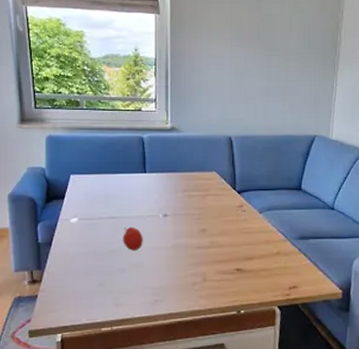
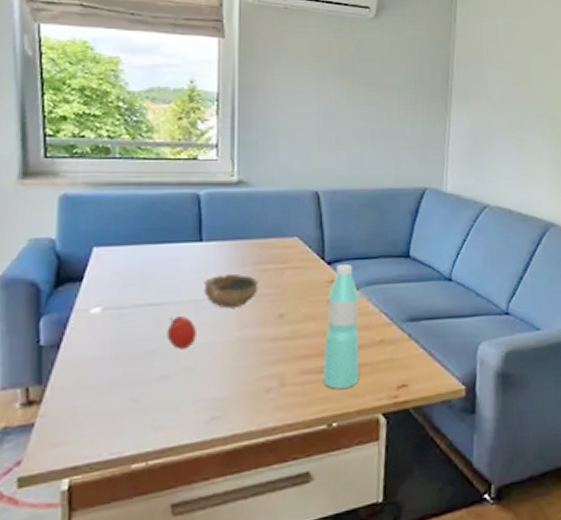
bowl: none [148,197,187,223] -> present [204,273,258,309]
water bottle: none [233,193,261,286] -> present [322,263,359,389]

